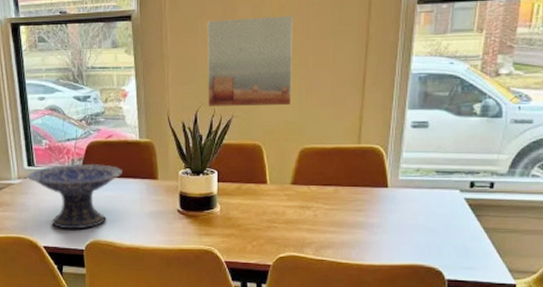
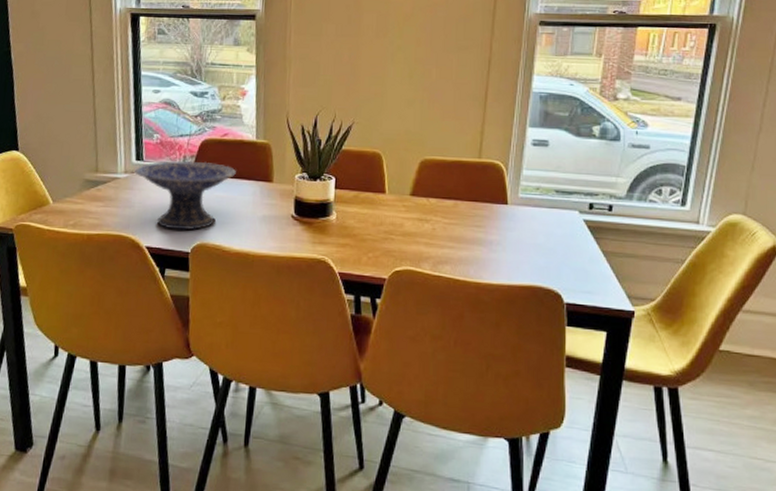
wall art: present [207,15,294,106] -> none [328,26,418,114]

